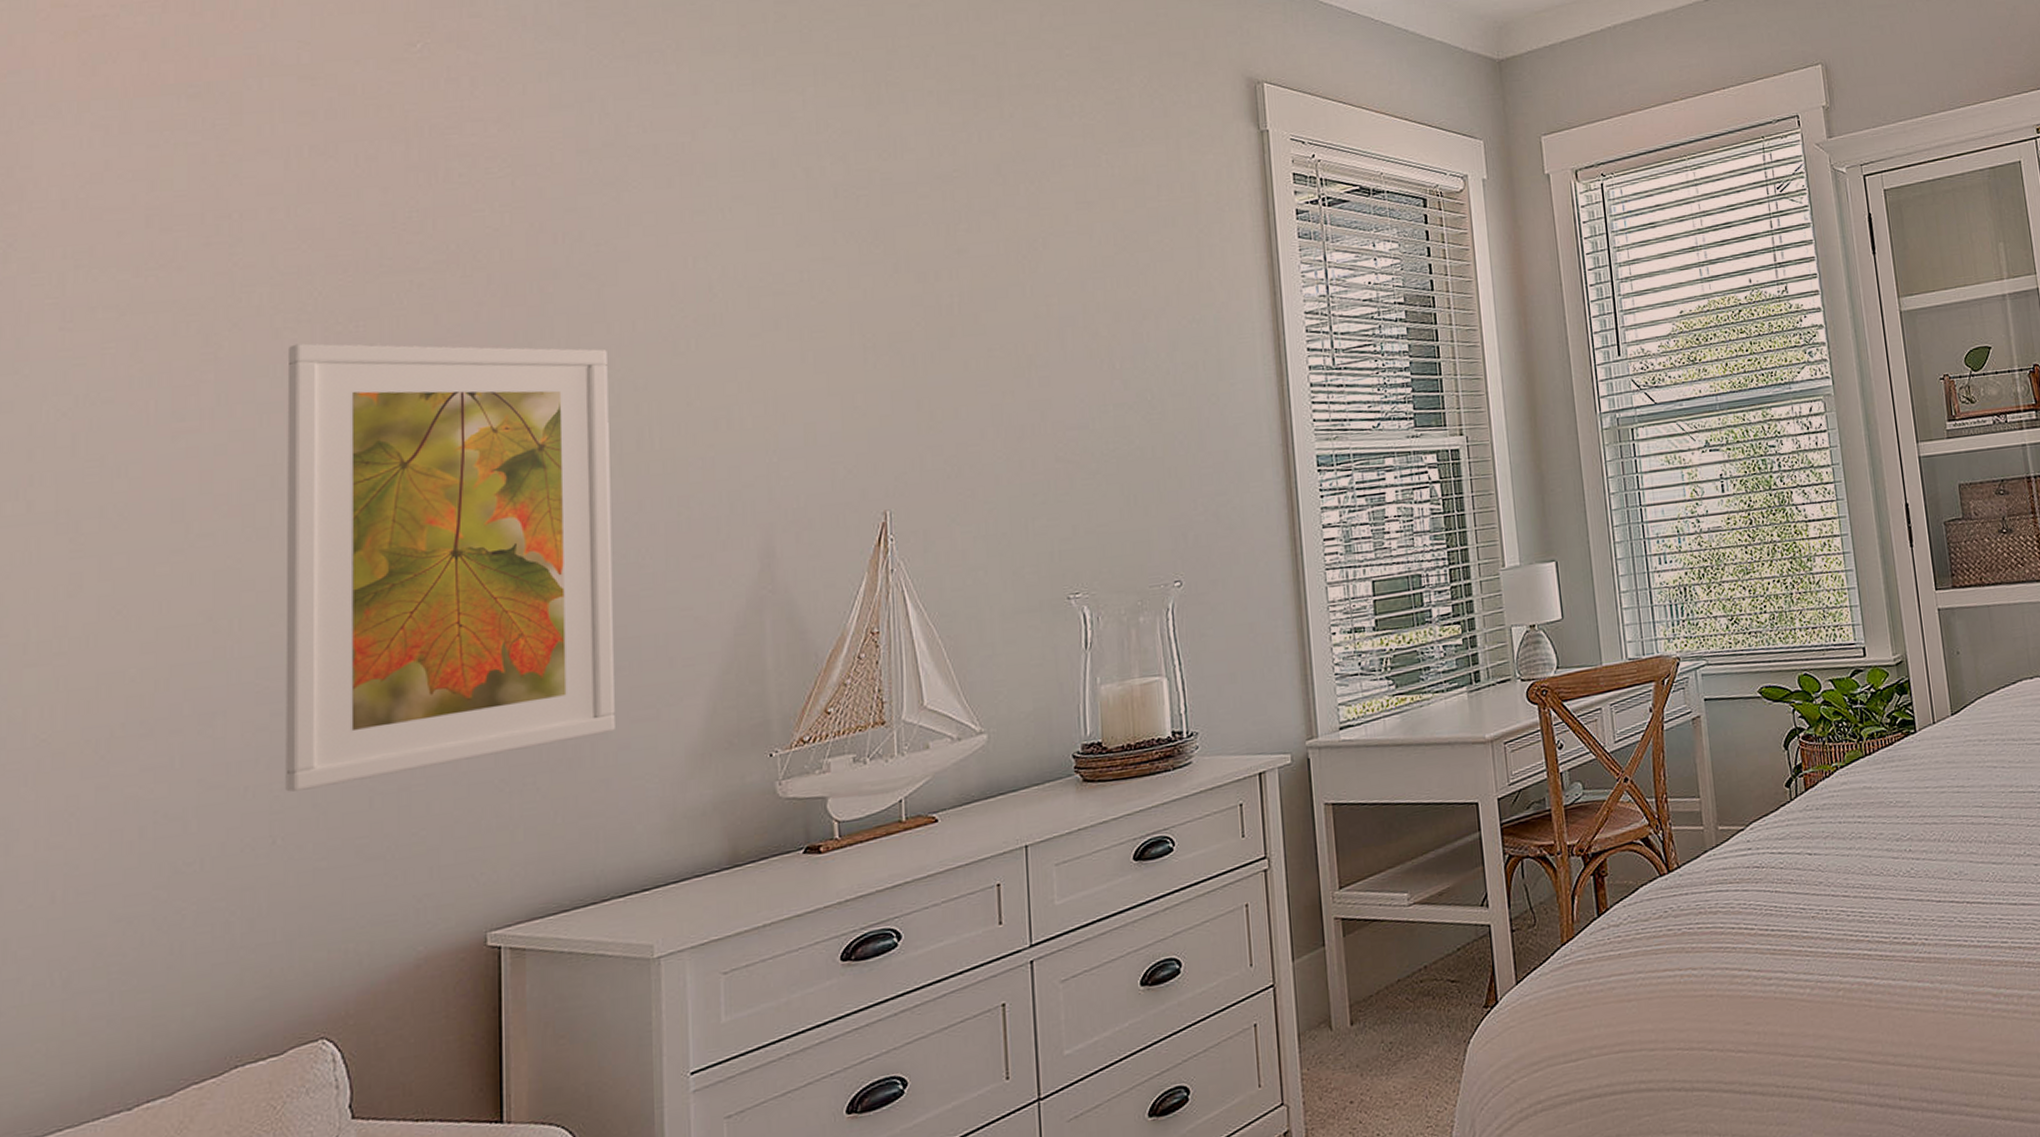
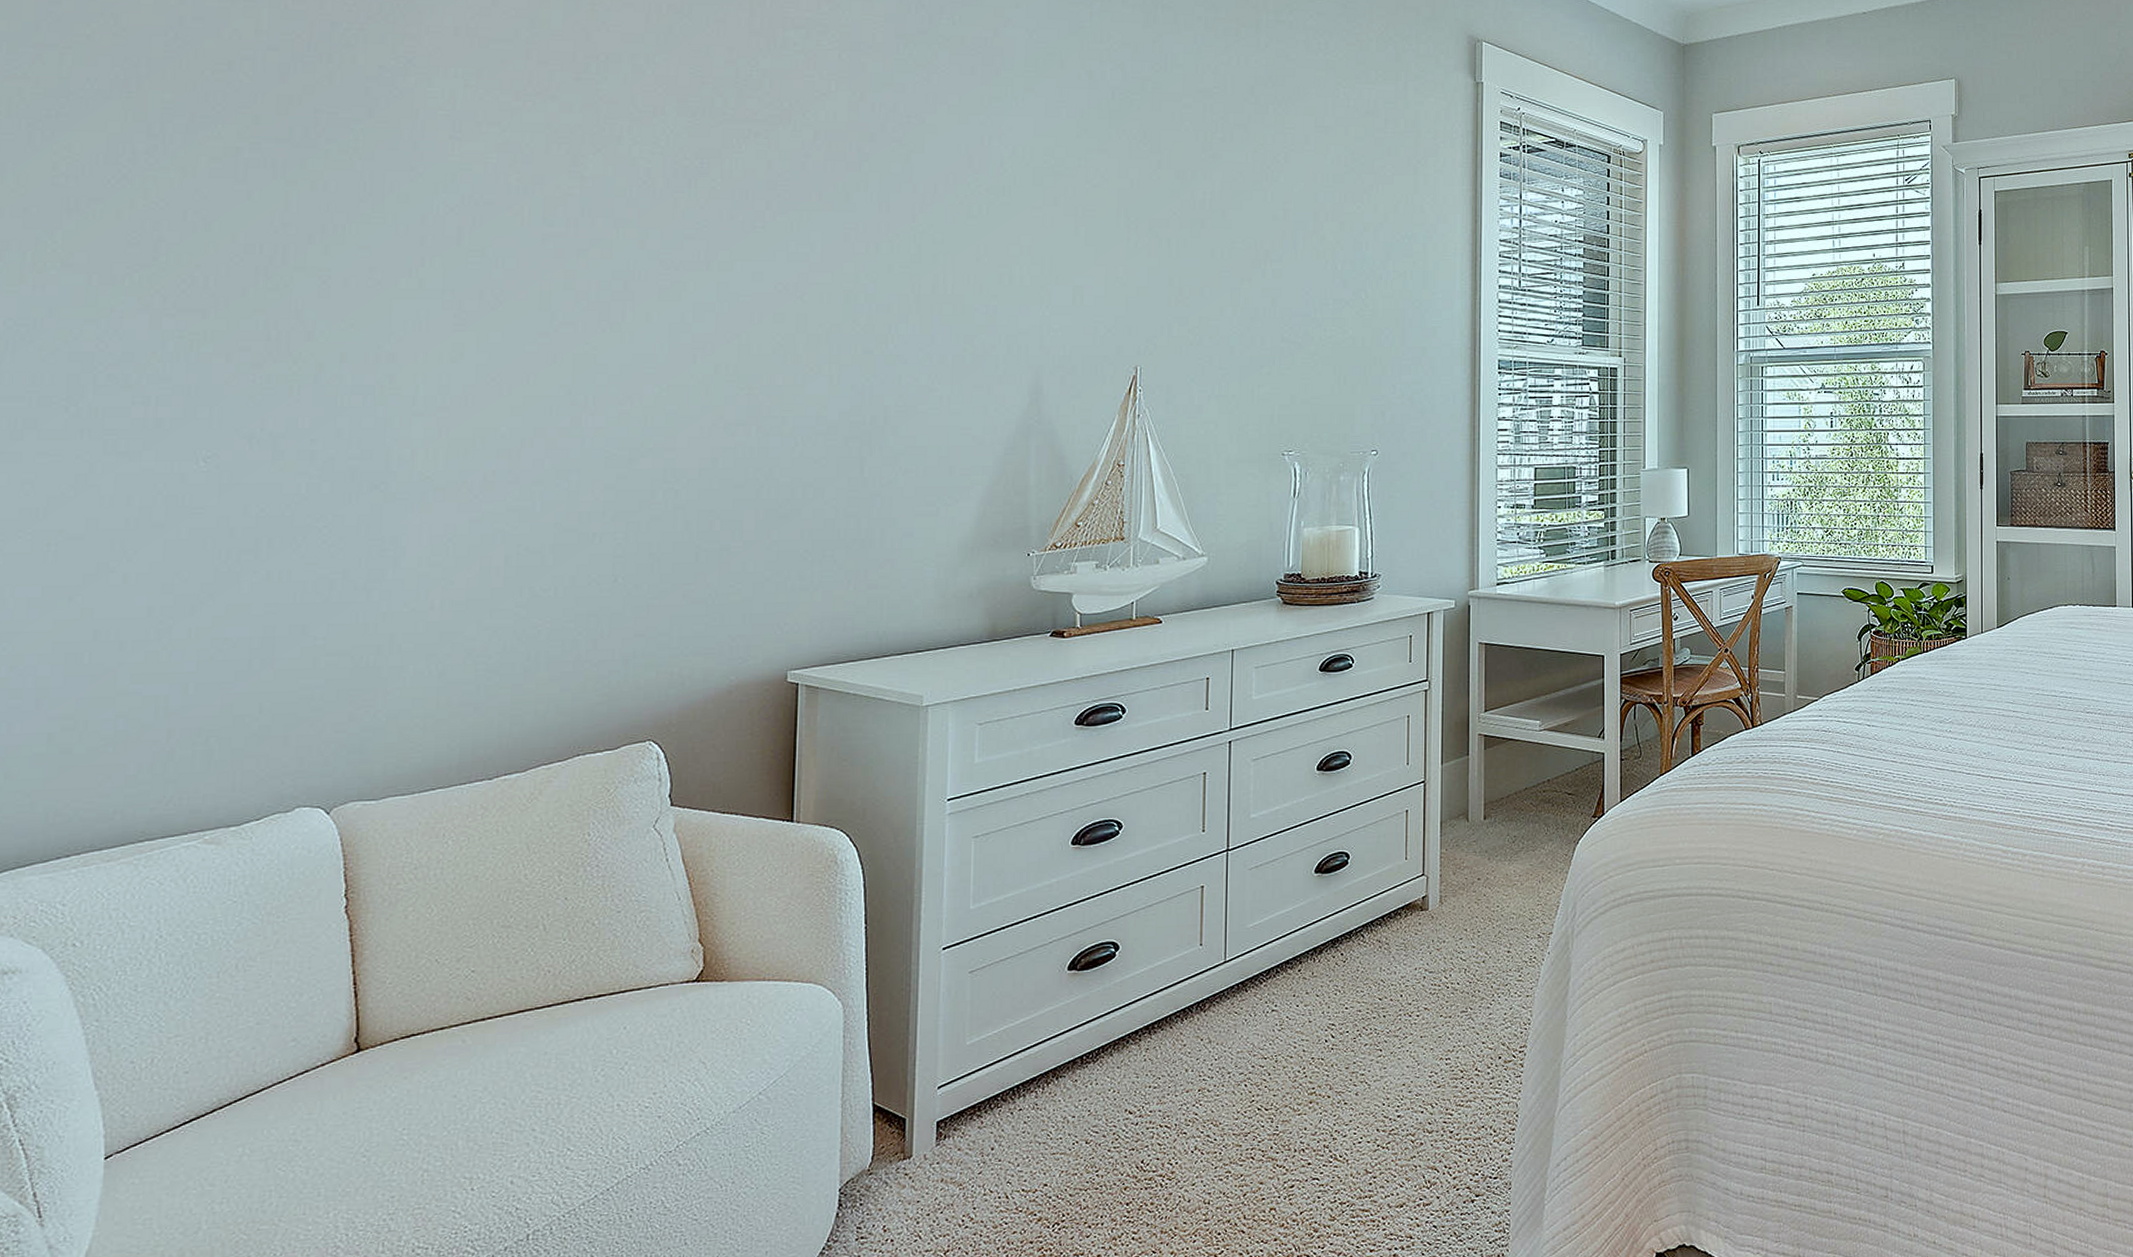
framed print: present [285,343,615,792] -> none [627,172,912,541]

